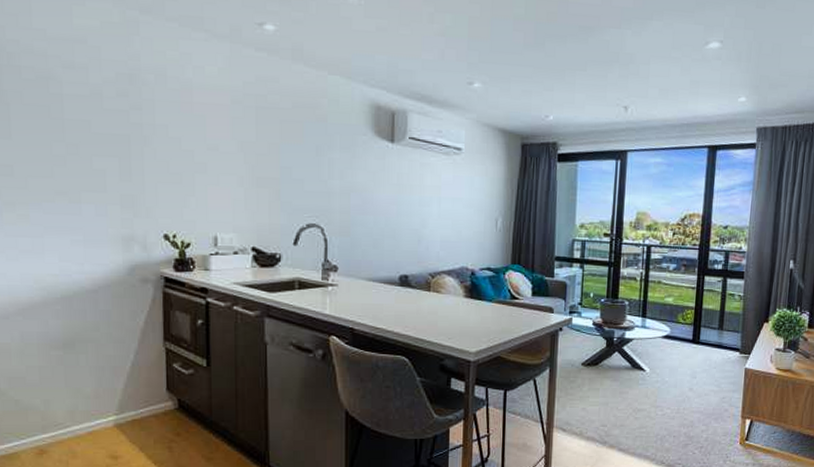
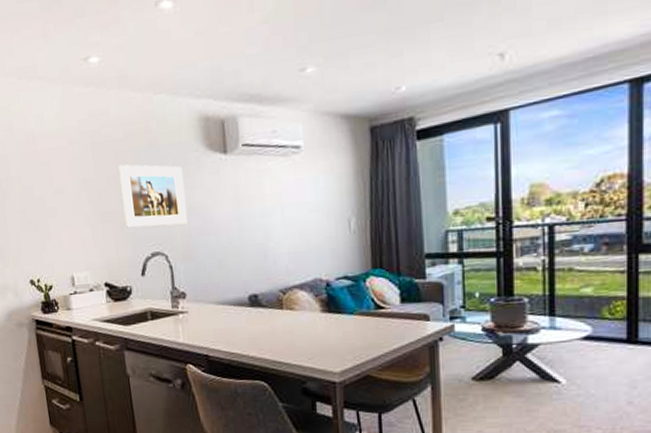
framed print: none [281,133,348,201] -> present [117,164,188,228]

